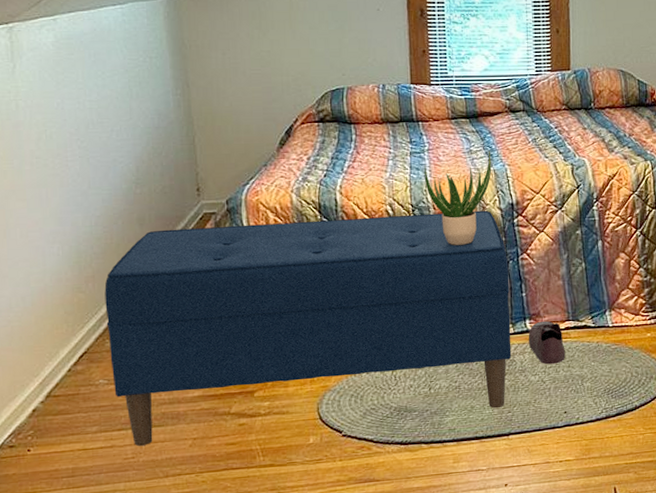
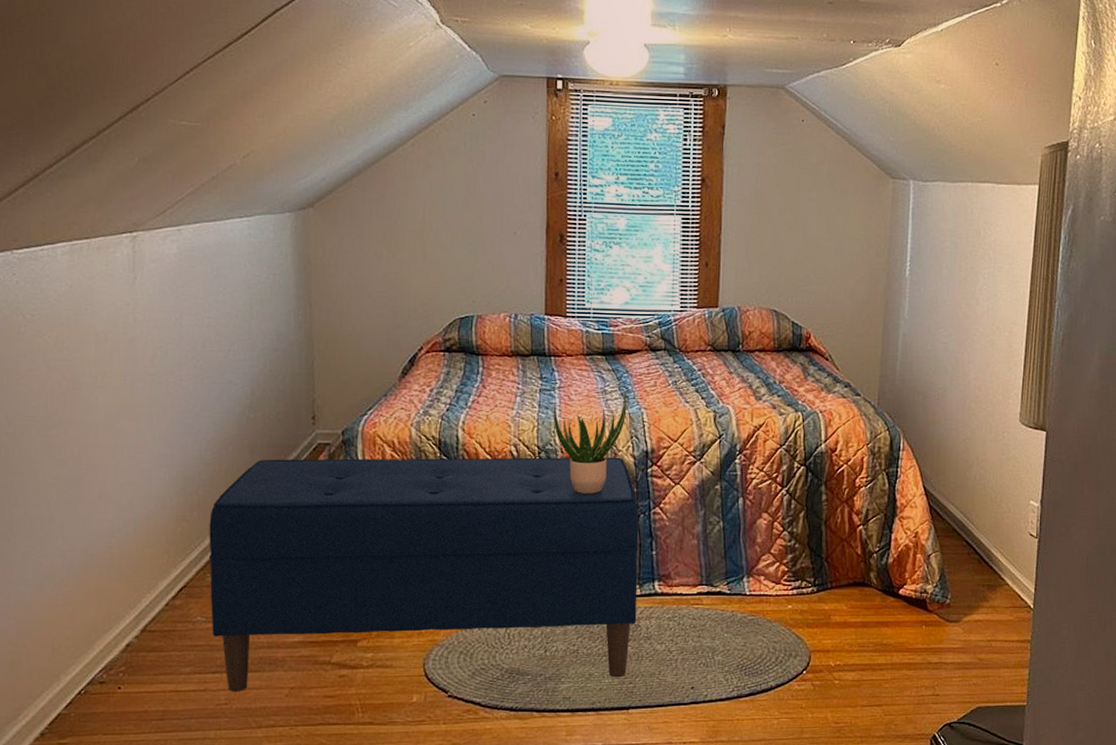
shoe: present [528,320,565,365] -> none [656,583,696,633]

